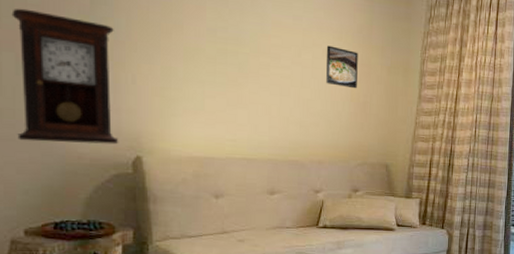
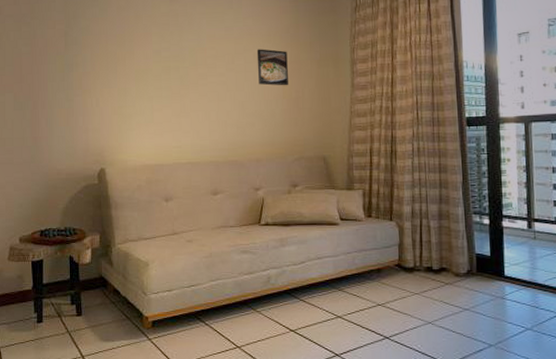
pendulum clock: present [11,8,119,145] -> none [11,57,87,163]

